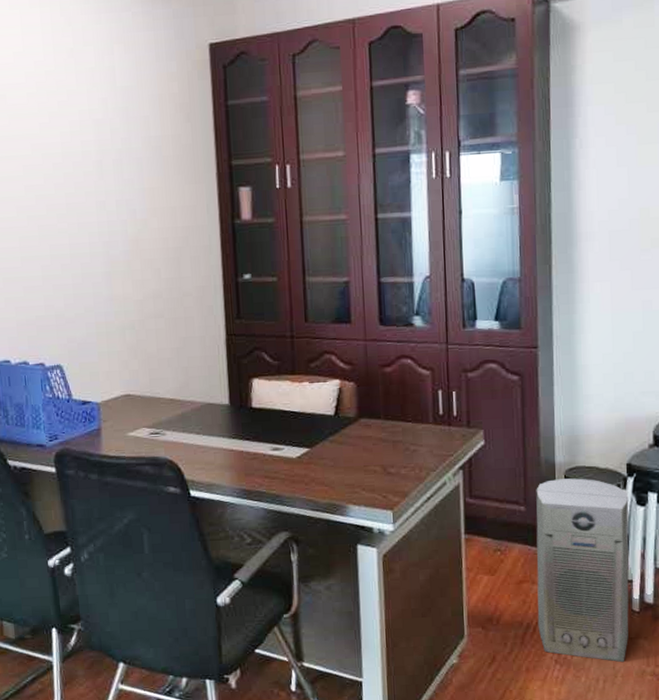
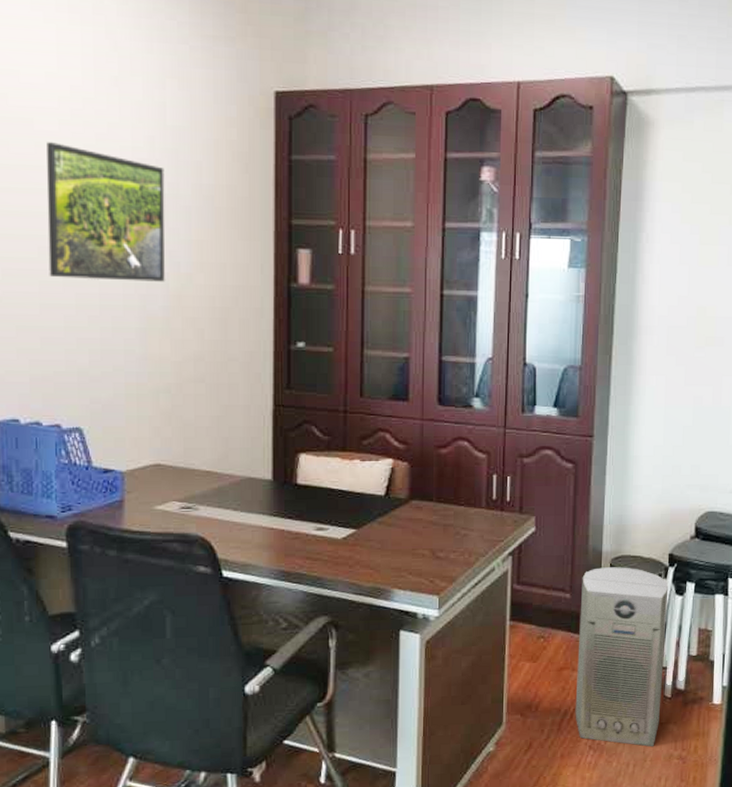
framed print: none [18,113,124,233] -> present [46,142,165,282]

